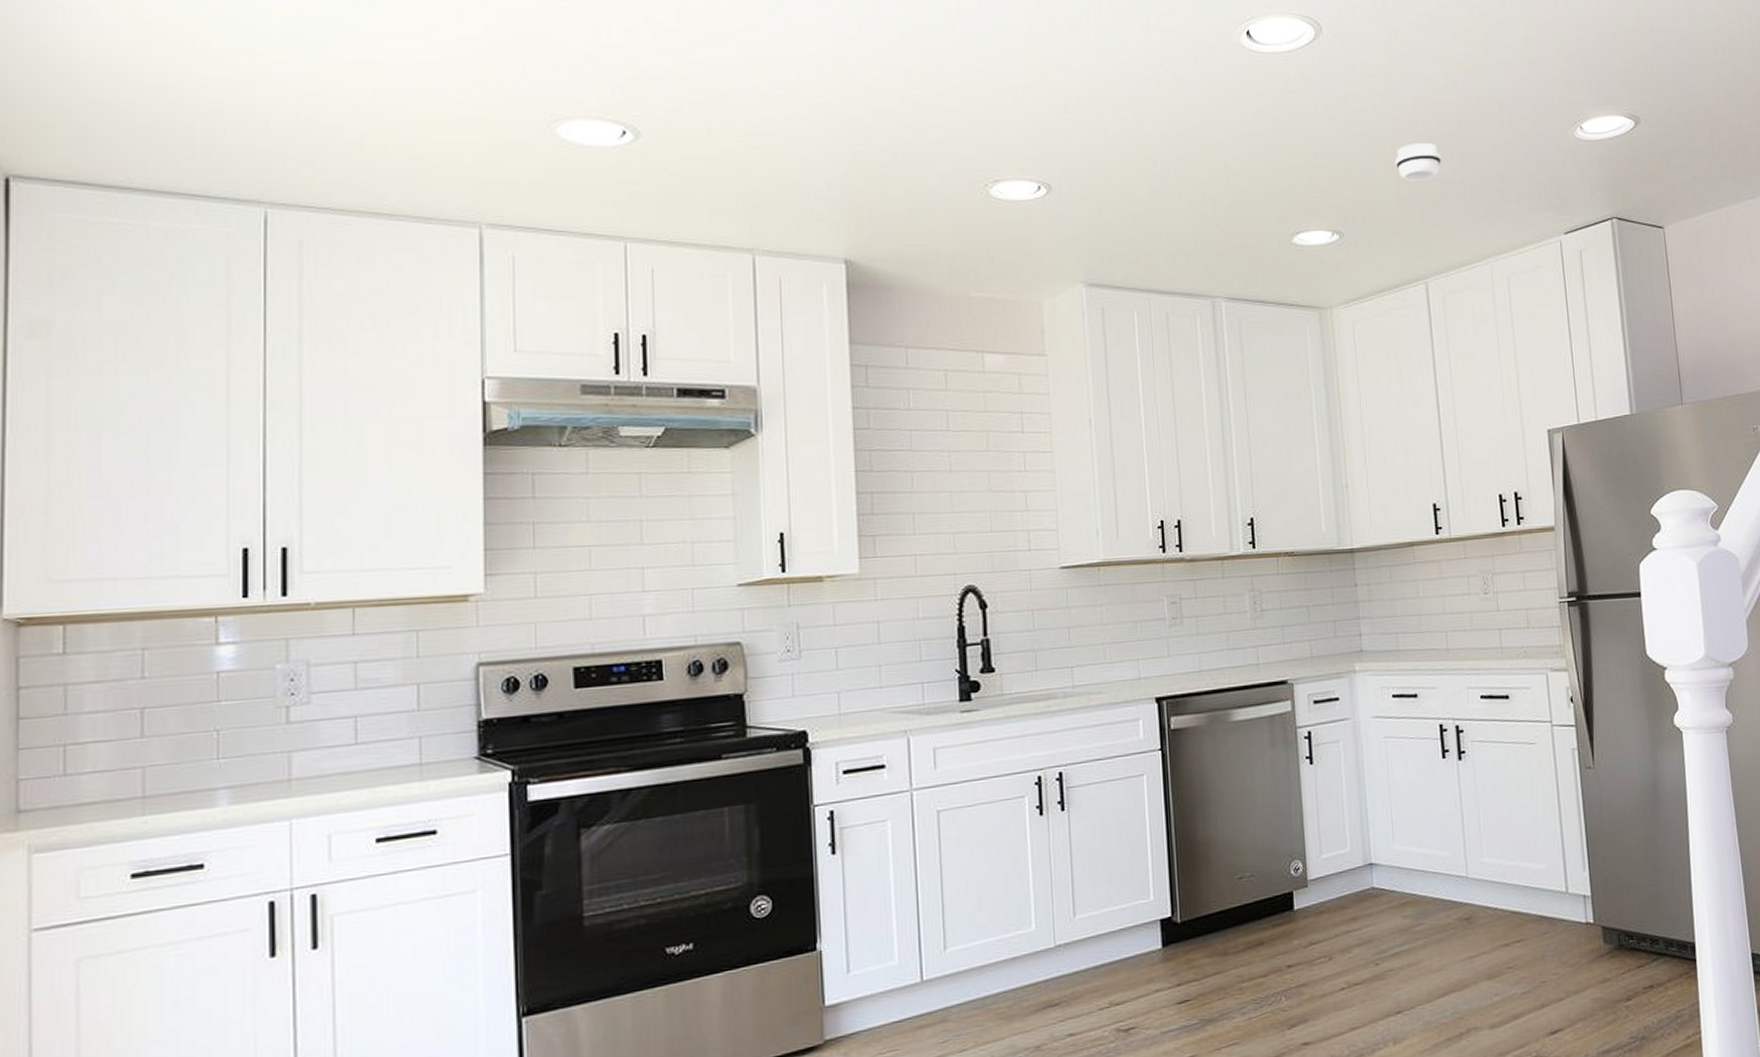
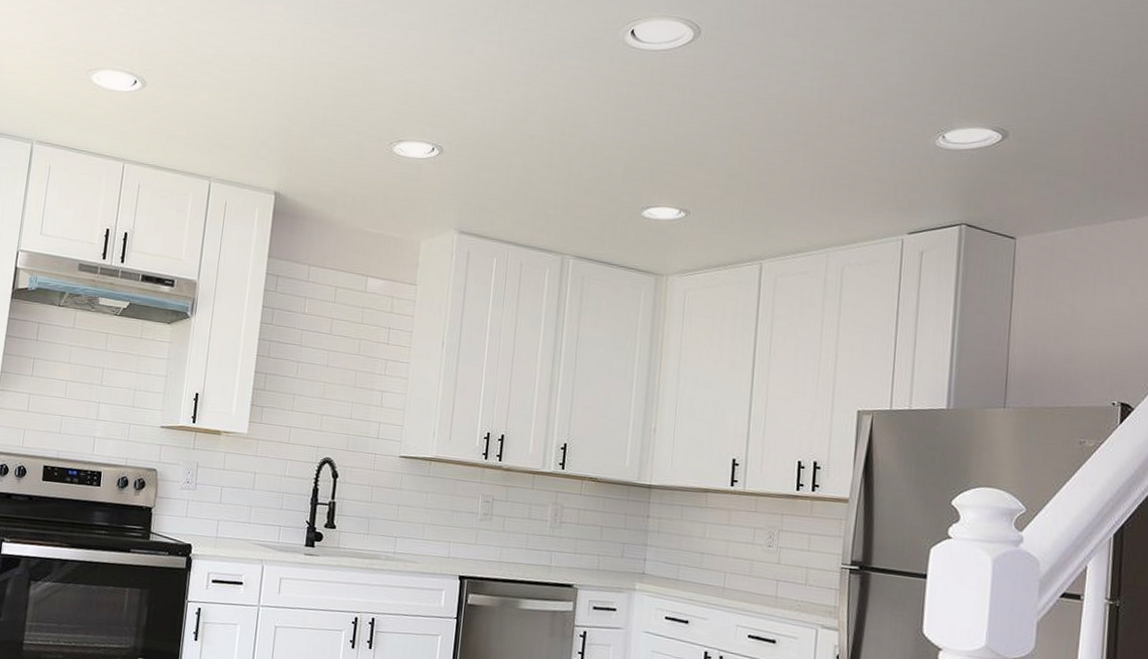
smoke detector: present [1395,143,1442,181] -> none [750,138,796,173]

